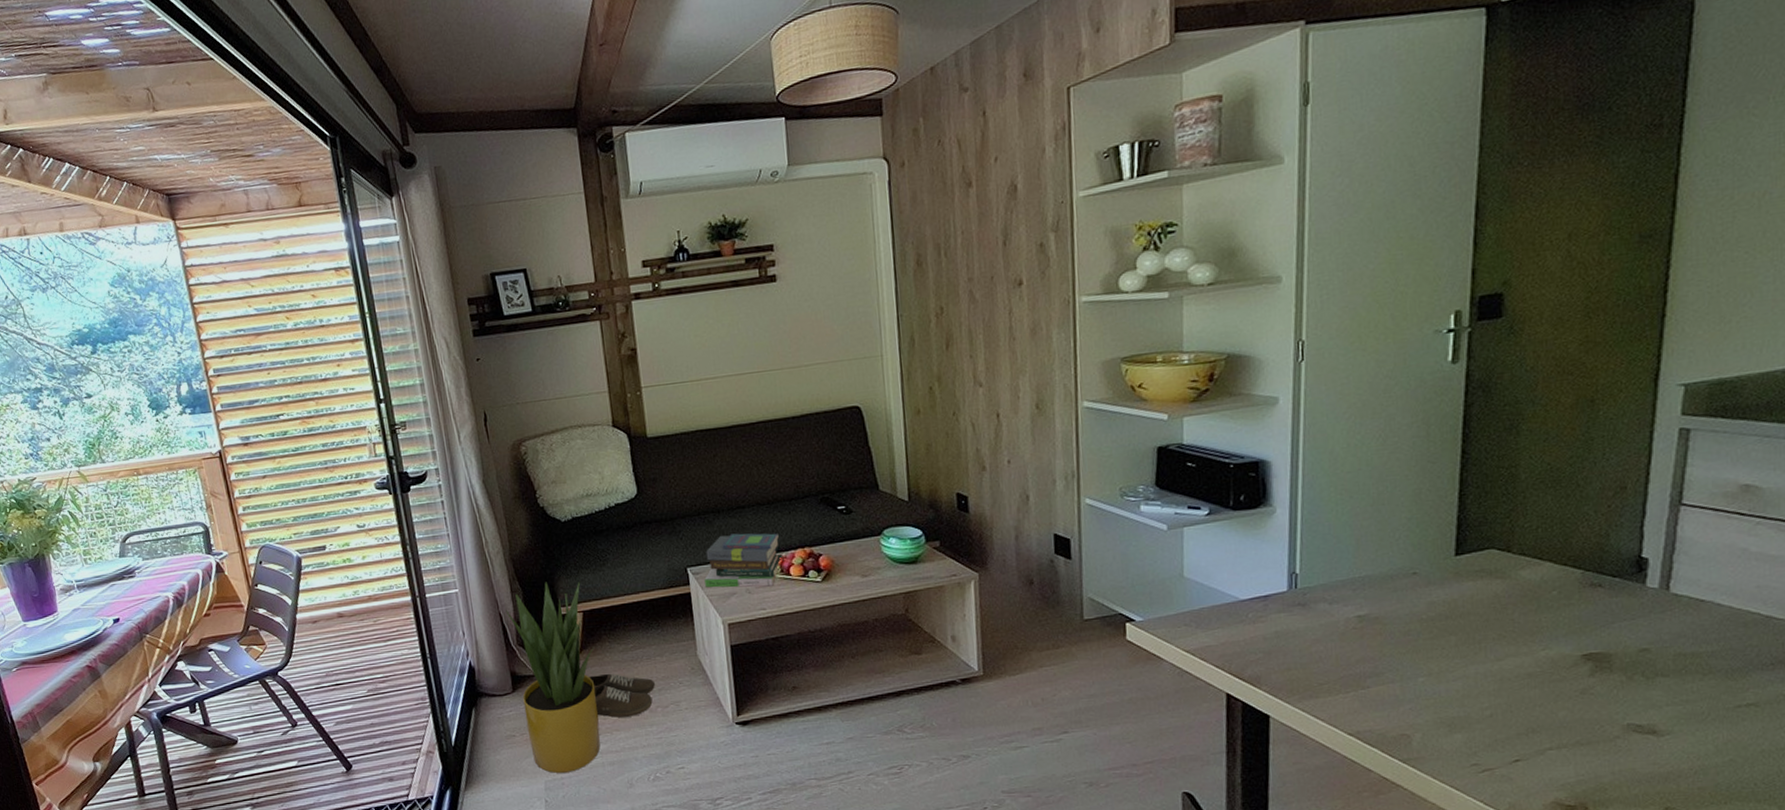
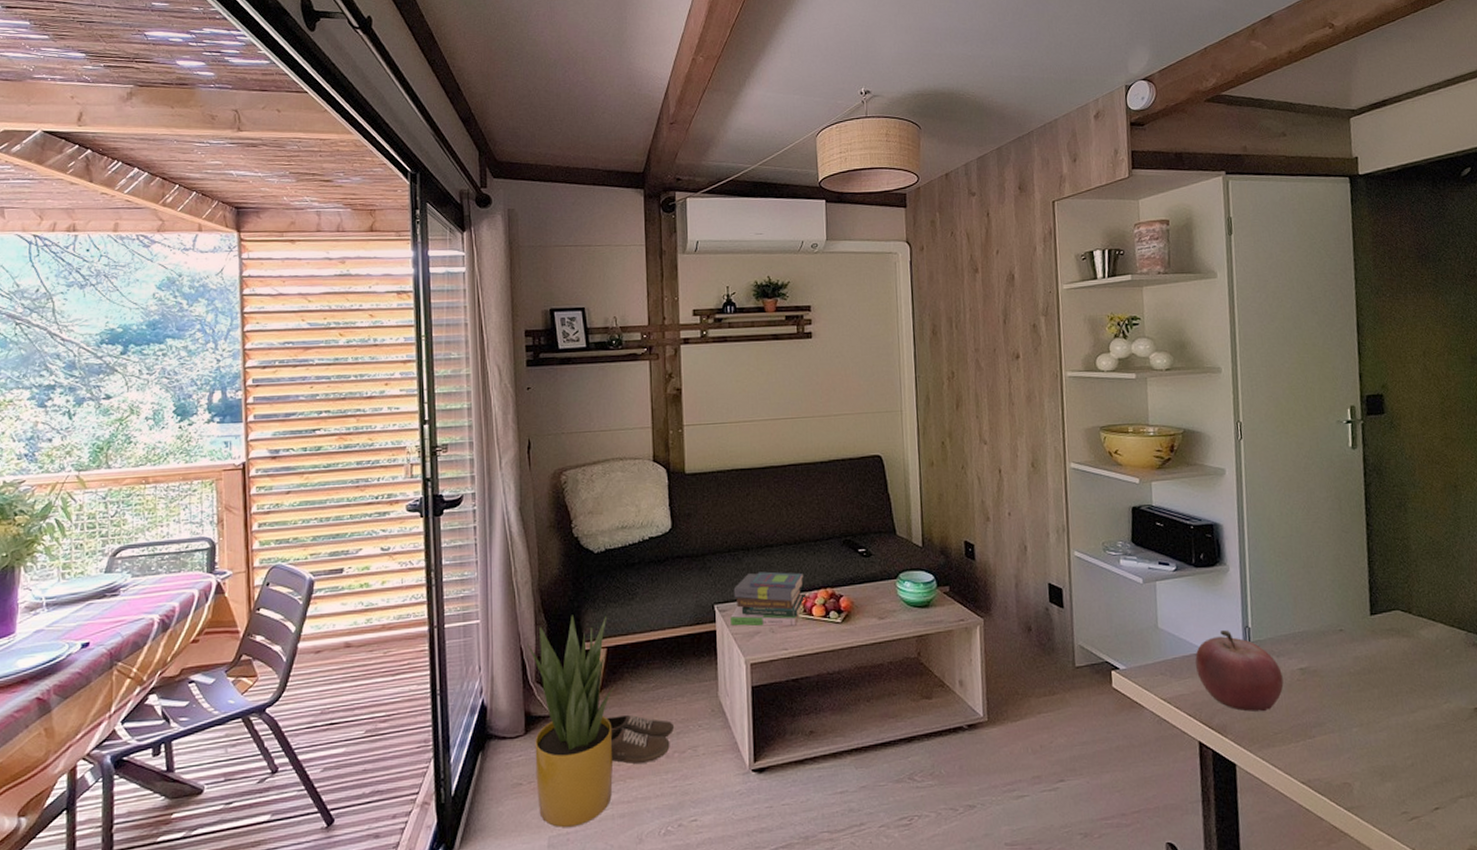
fruit: none [1227,577,1335,662] -> present [1195,630,1284,712]

